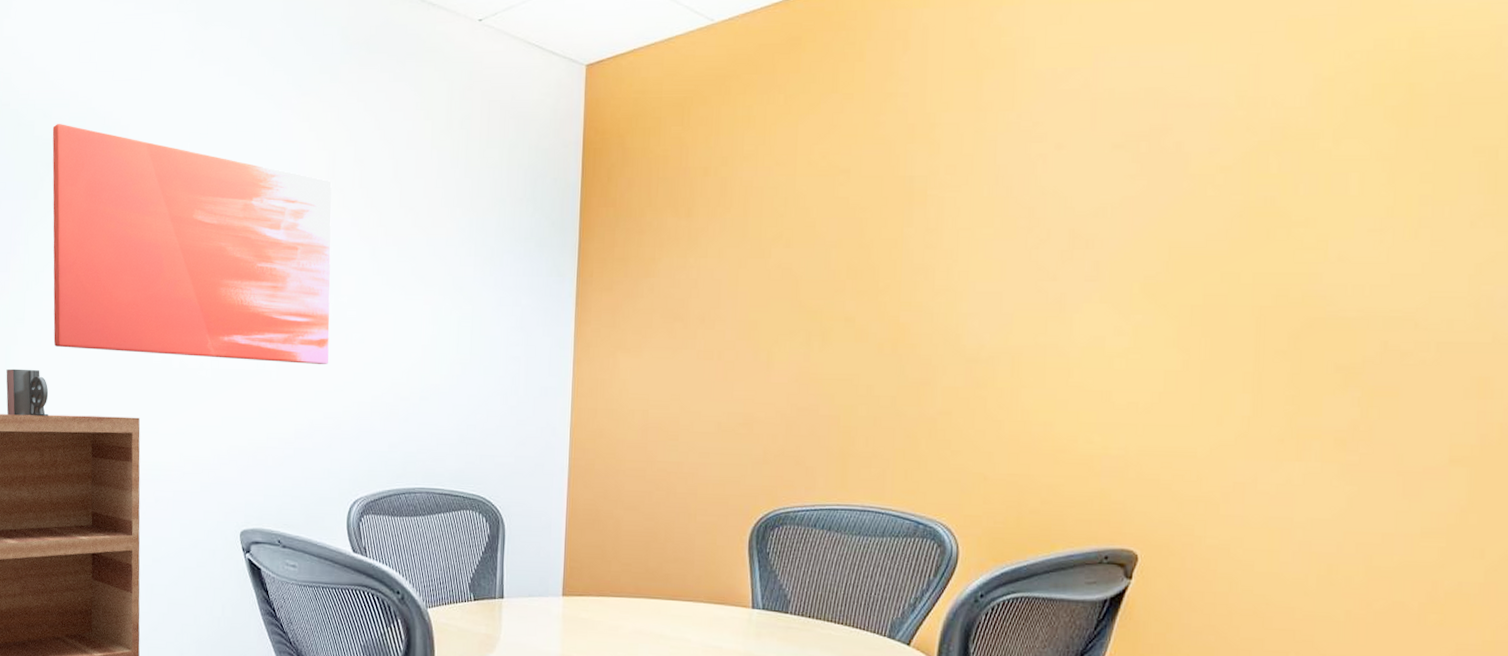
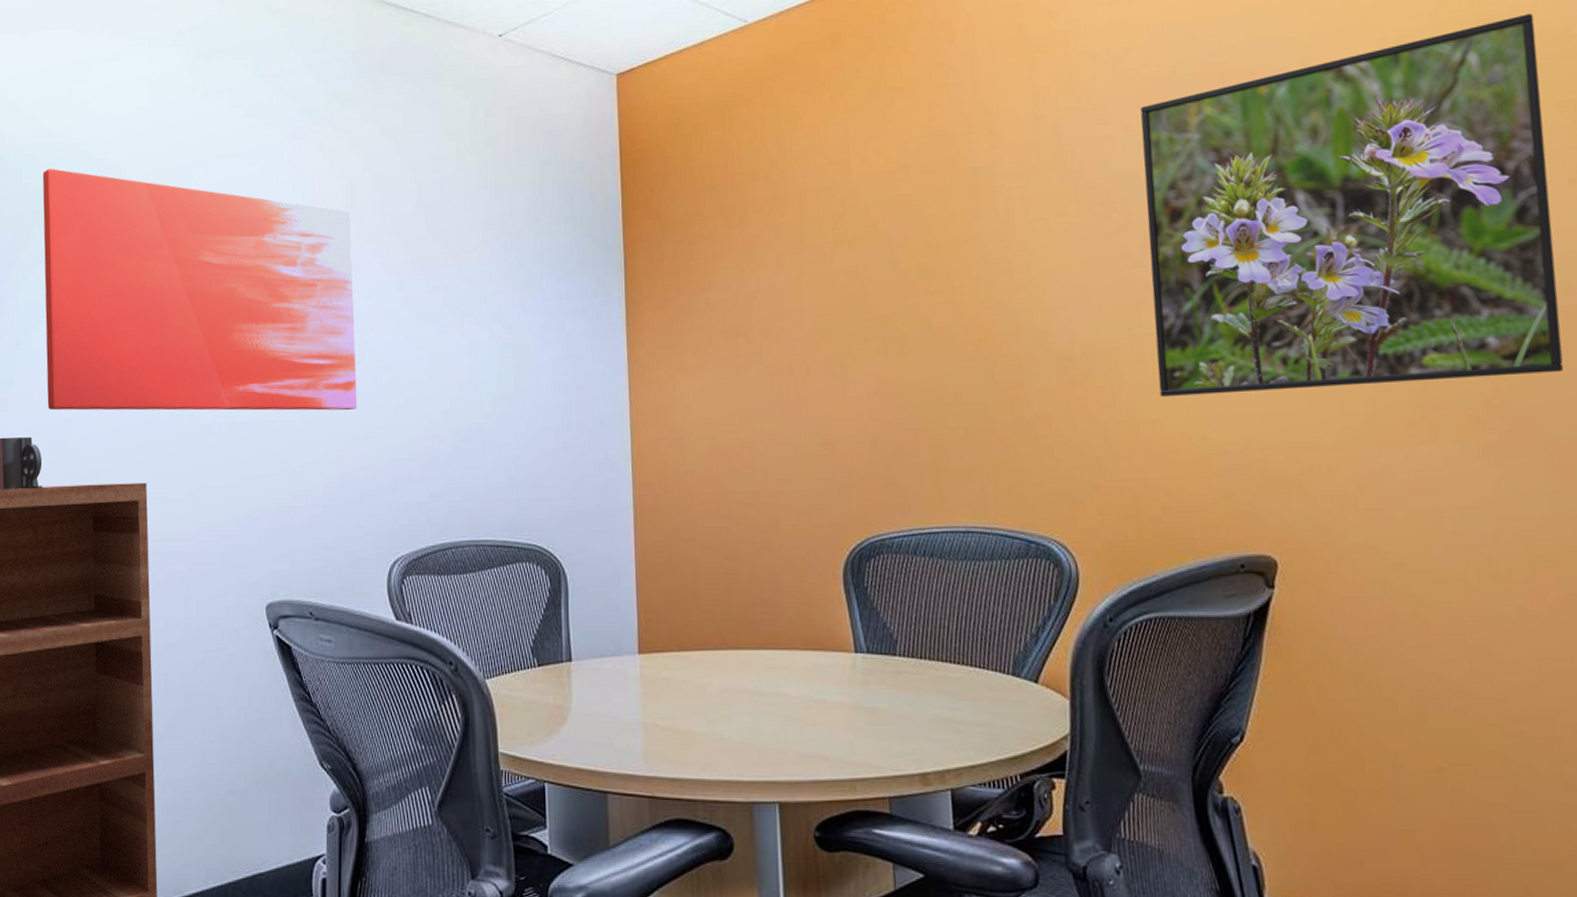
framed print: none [1055,58,1468,404] -> present [1140,13,1564,398]

